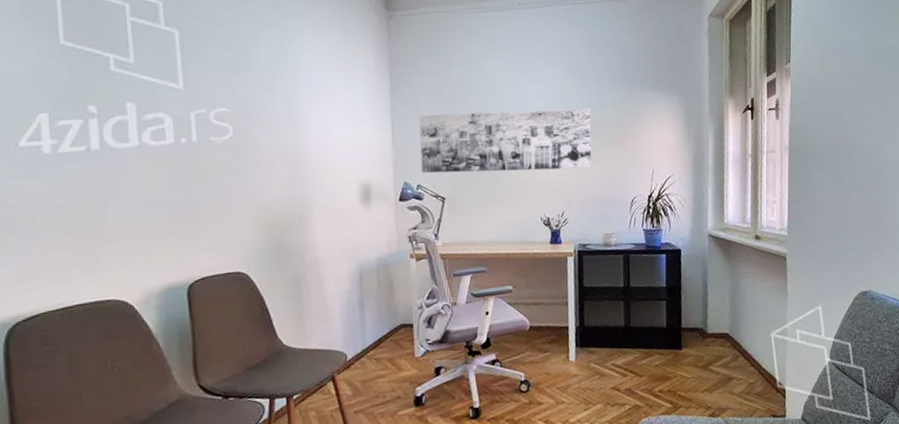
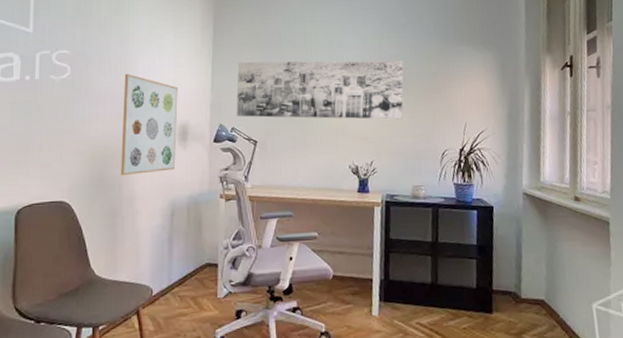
wall art: none [295,131,360,242] -> present [121,73,178,176]

